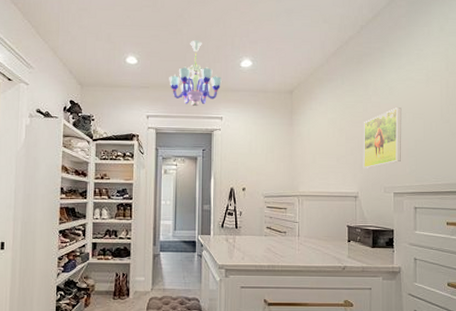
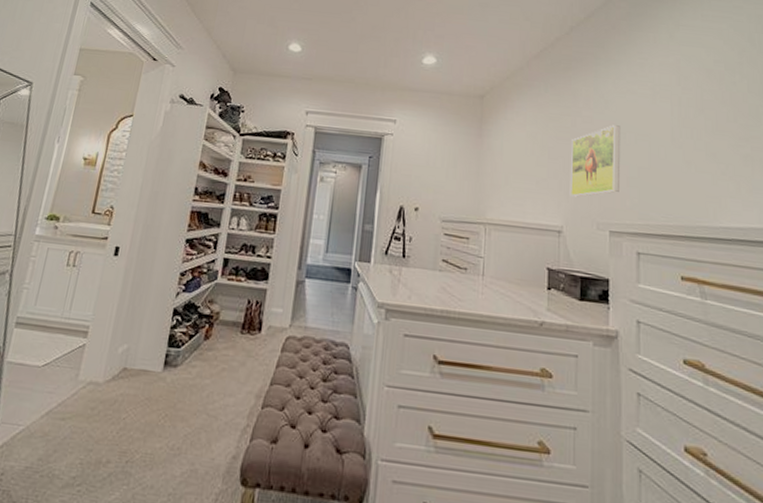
chandelier: present [169,40,222,107] -> none [336,30,399,106]

